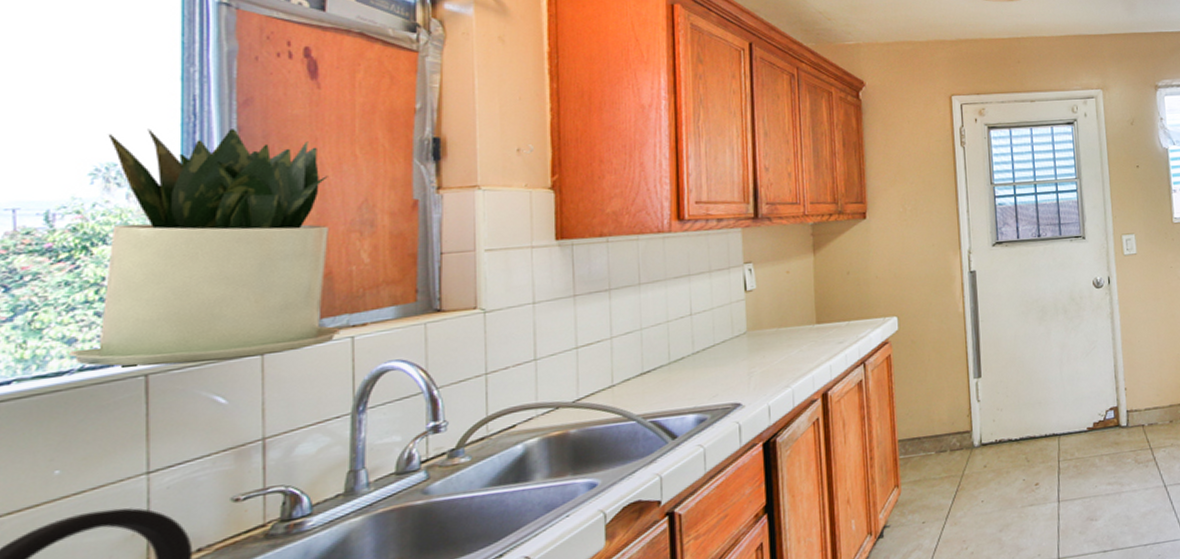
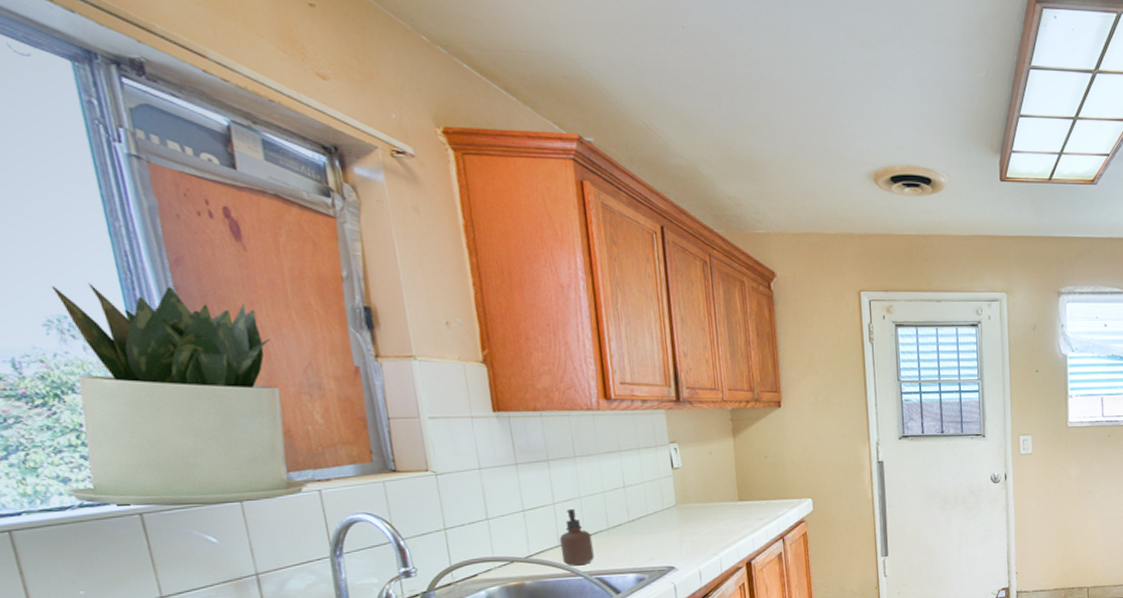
soap dispenser: none [613,342,651,409] -> present [559,508,594,566]

